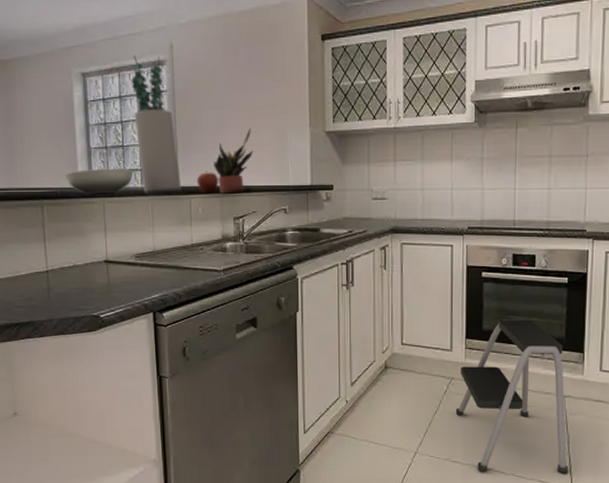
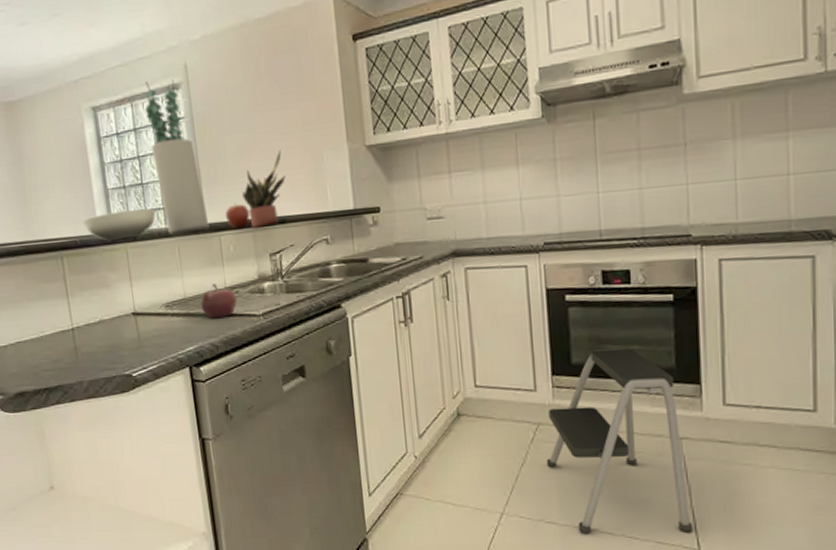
fruit: none [168,240,201,271] -> present [200,283,237,319]

